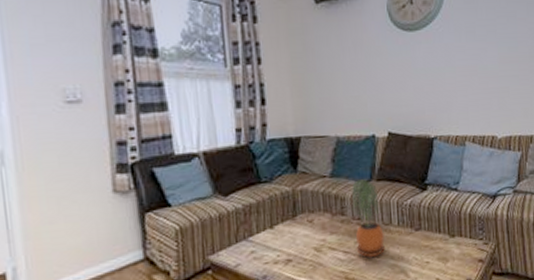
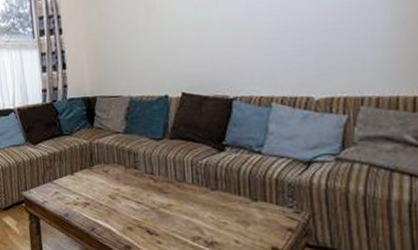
potted plant: present [351,178,385,257] -> none [144,136,178,210]

